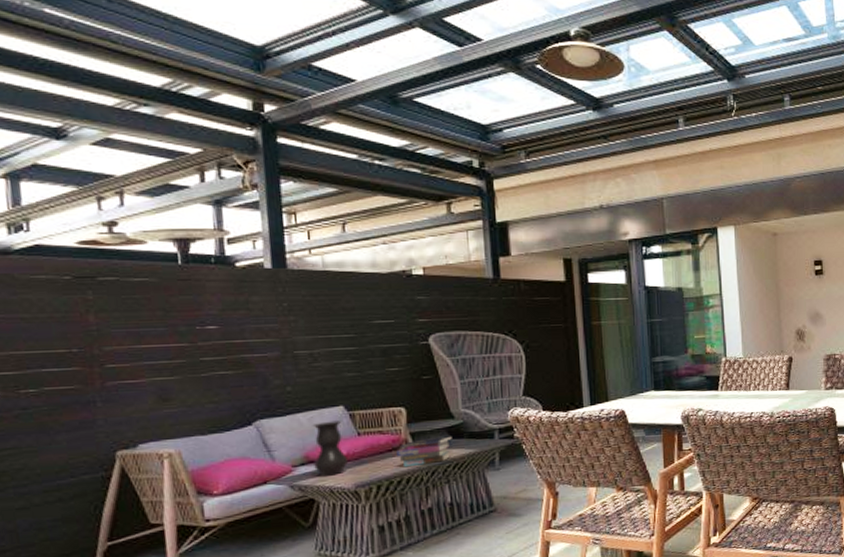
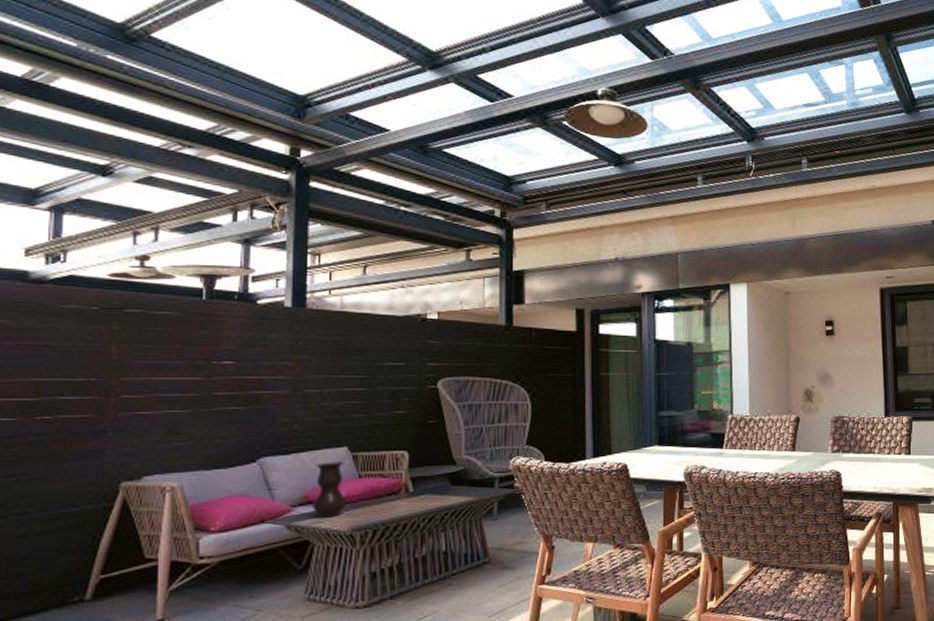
books: present [397,436,452,468] -> none [396,482,452,513]

